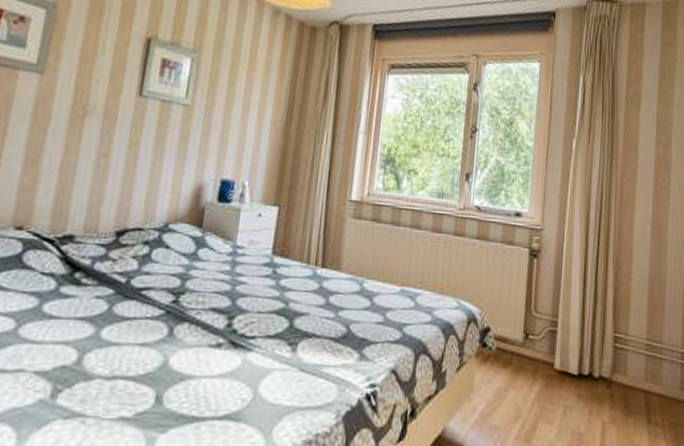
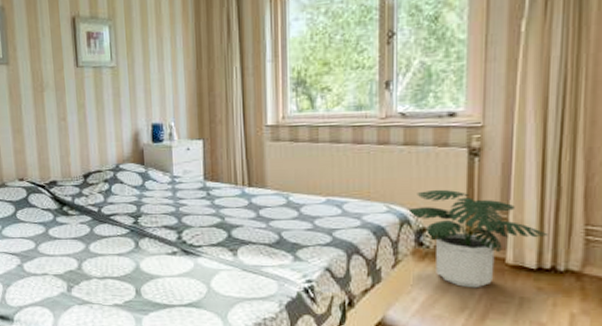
potted plant: none [474,287,587,395] -> present [406,189,548,288]

